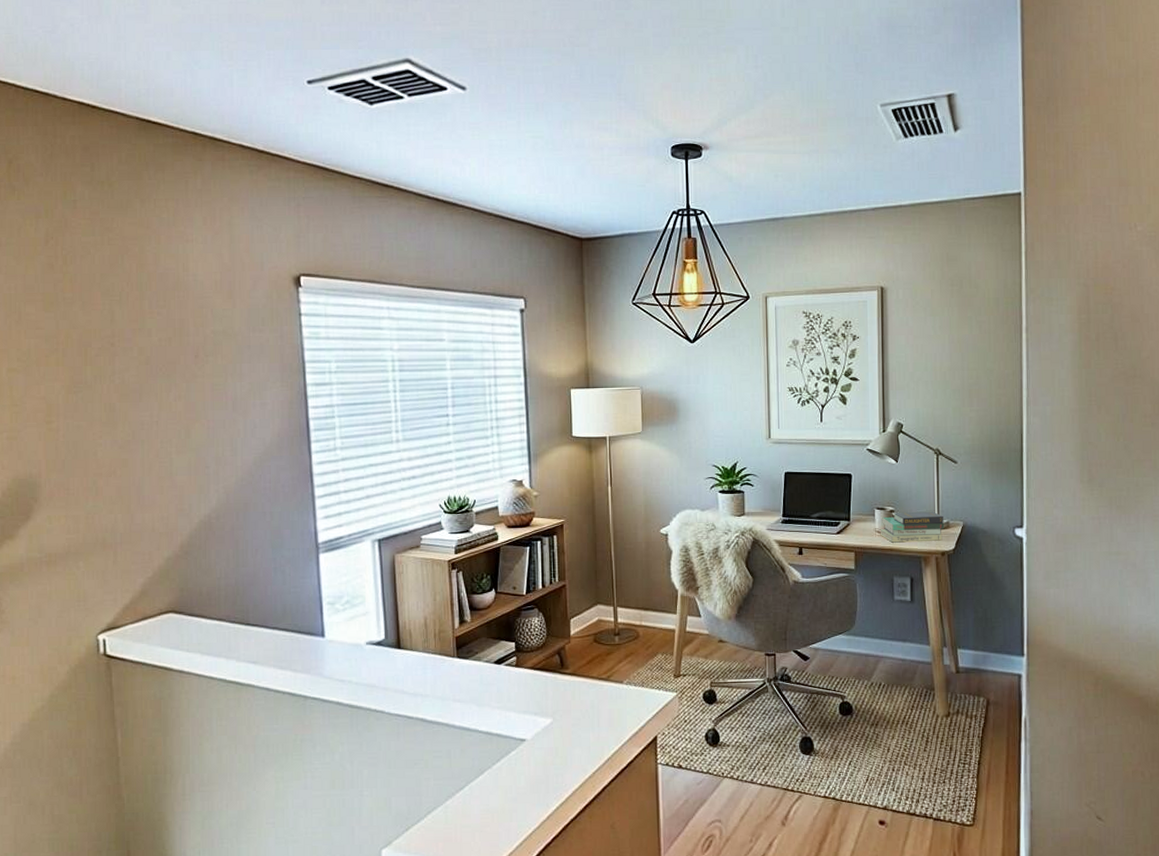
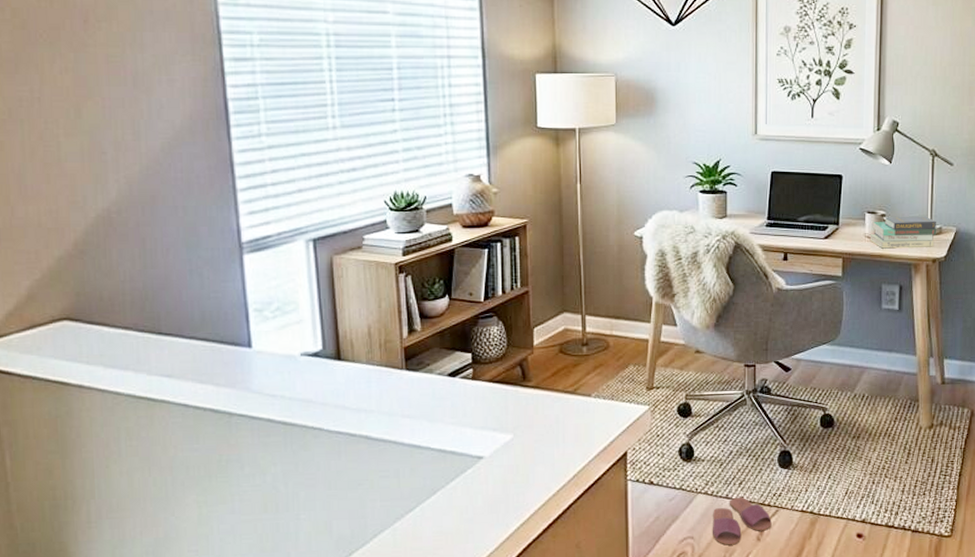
slippers: none [739,782,796,829] -> present [713,497,772,545]

